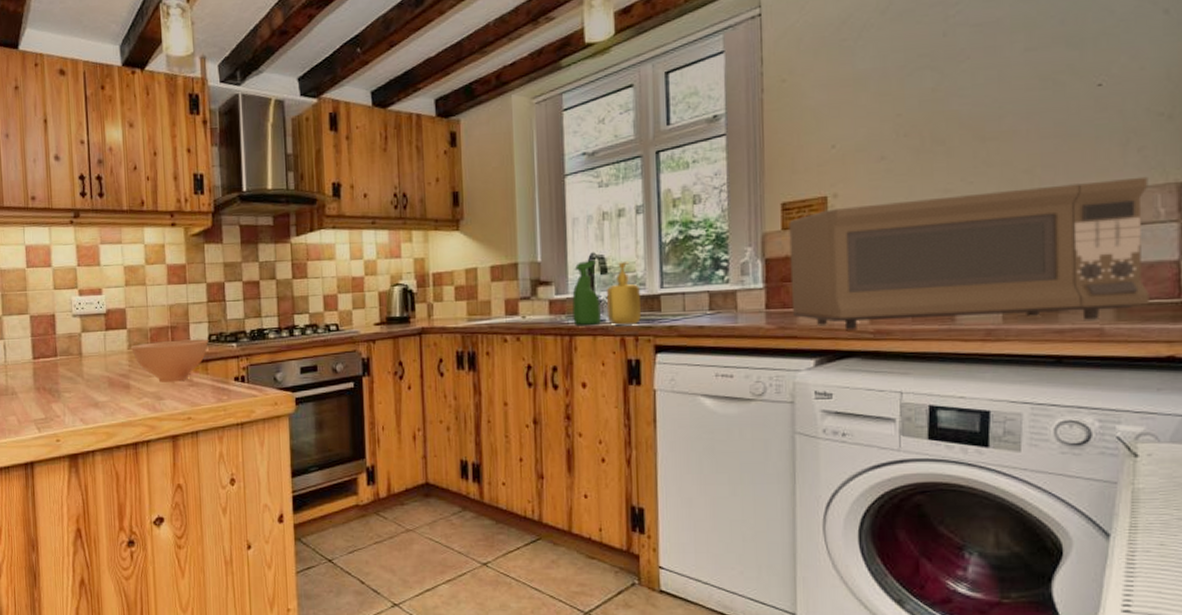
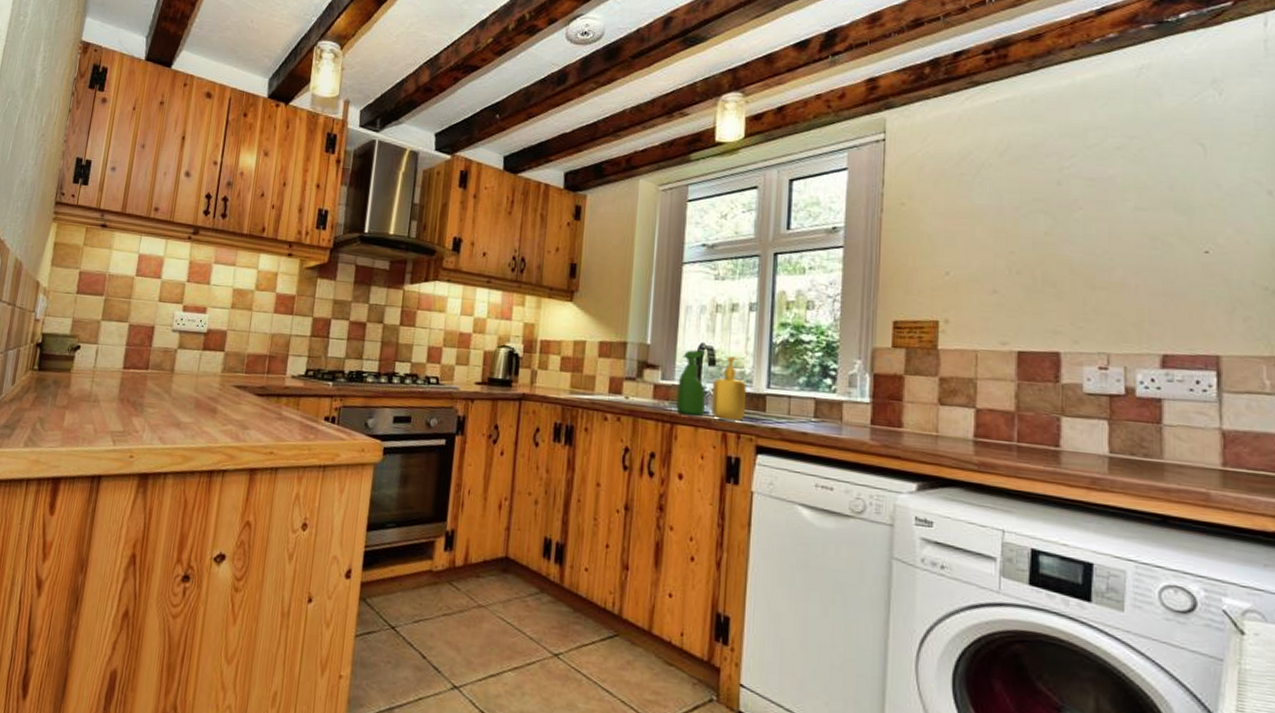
bowl: present [130,339,209,382] -> none [224,369,306,414]
microwave: present [789,176,1149,330] -> none [897,333,1256,483]

